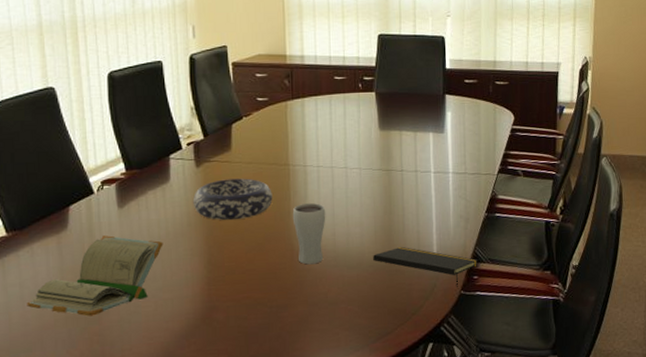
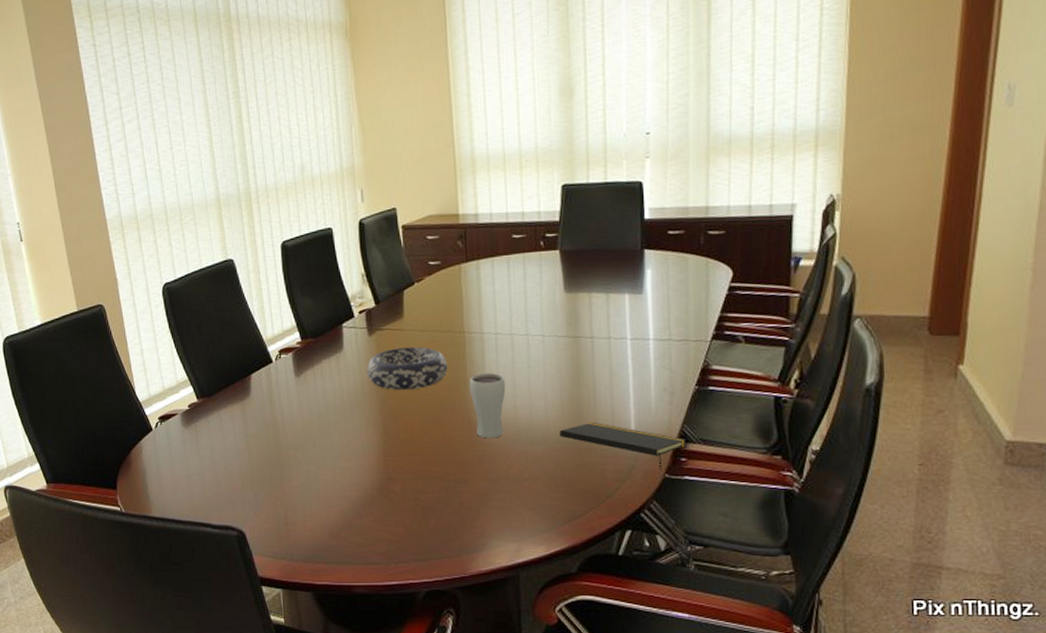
book: present [27,235,163,316] -> none [217,403,339,481]

